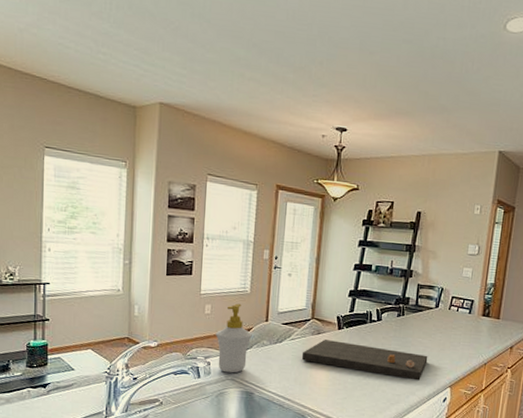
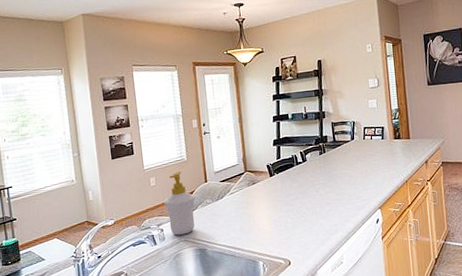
cutting board: present [301,339,428,381] -> none [242,184,355,211]

